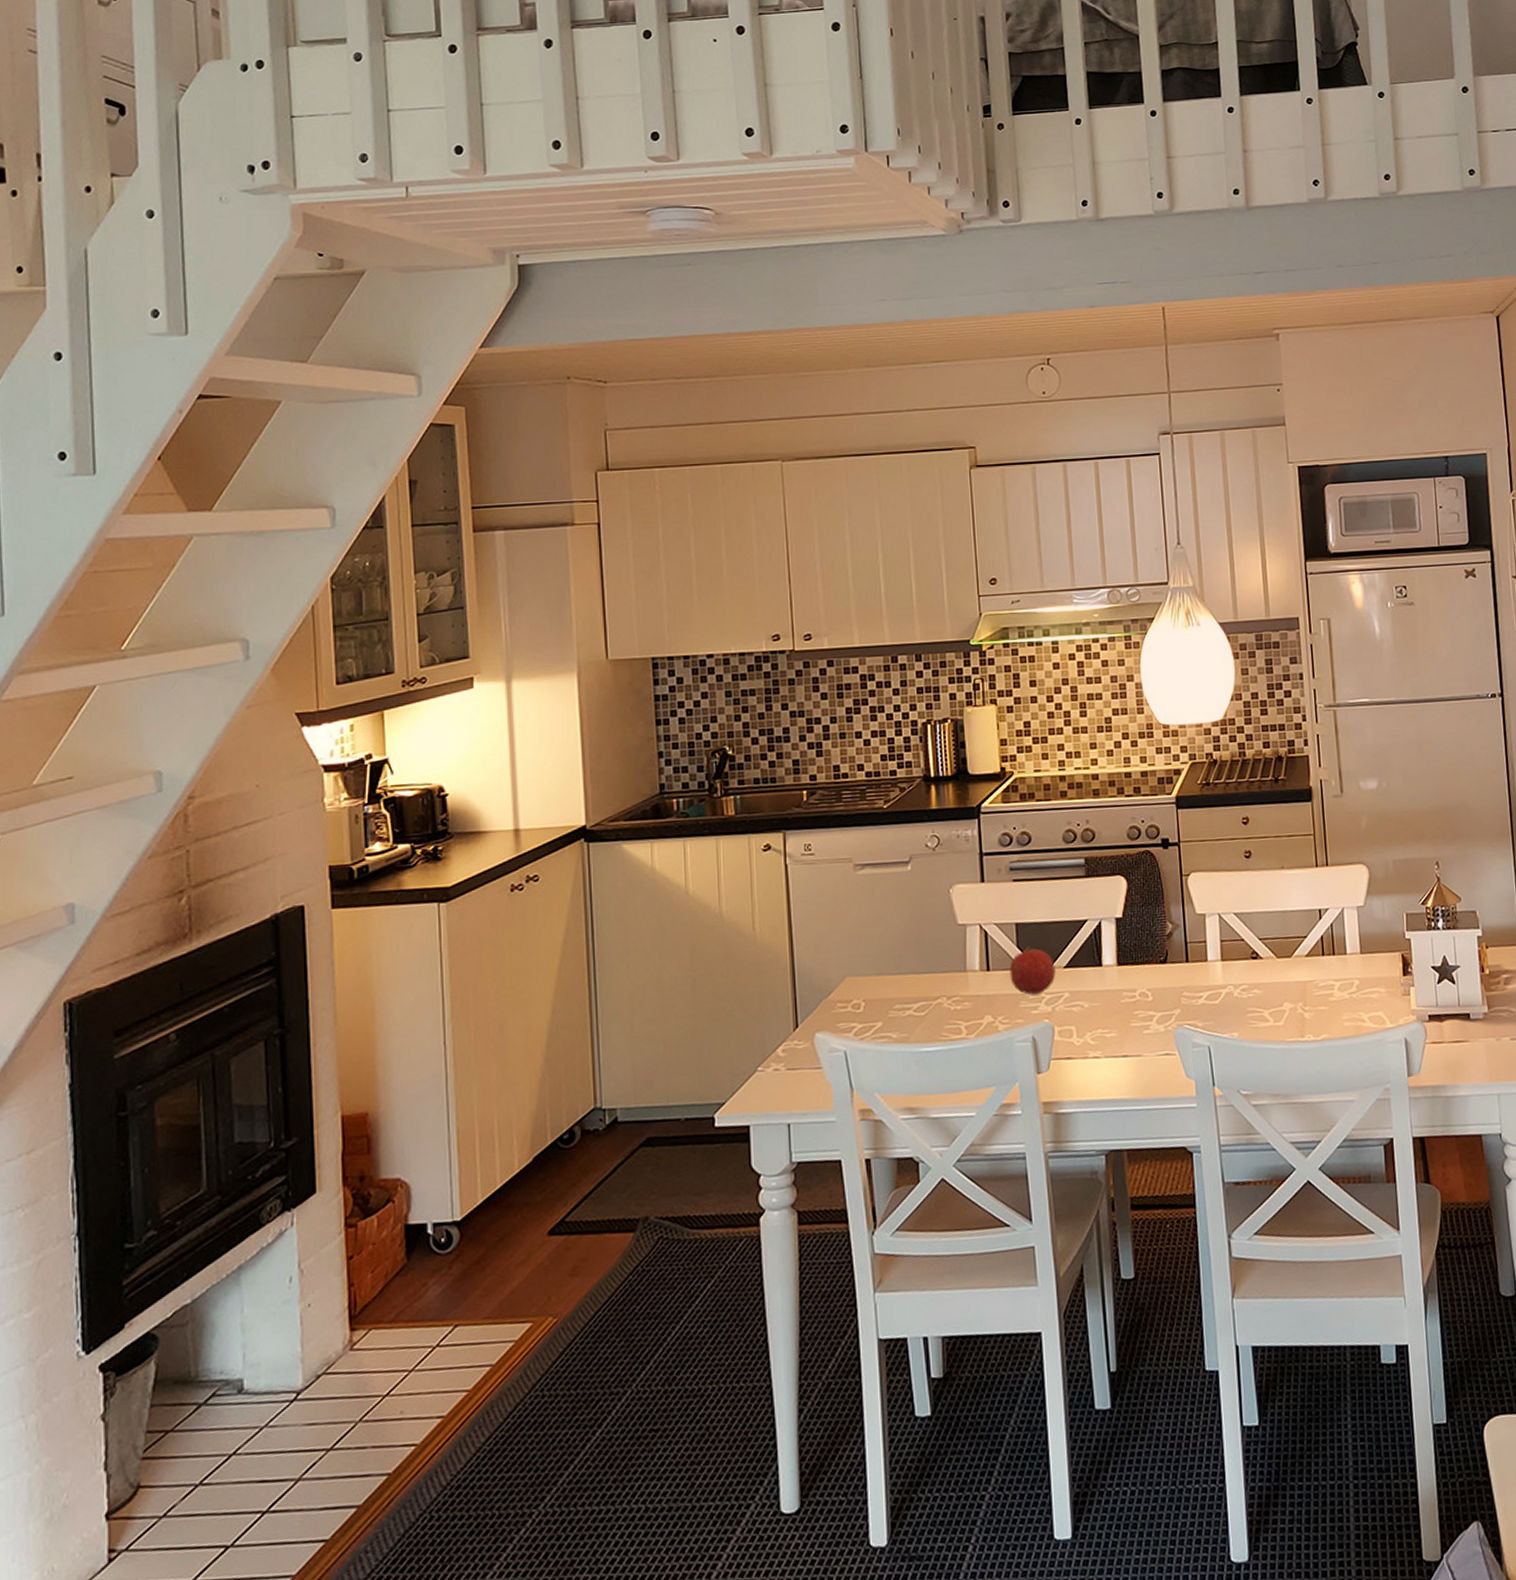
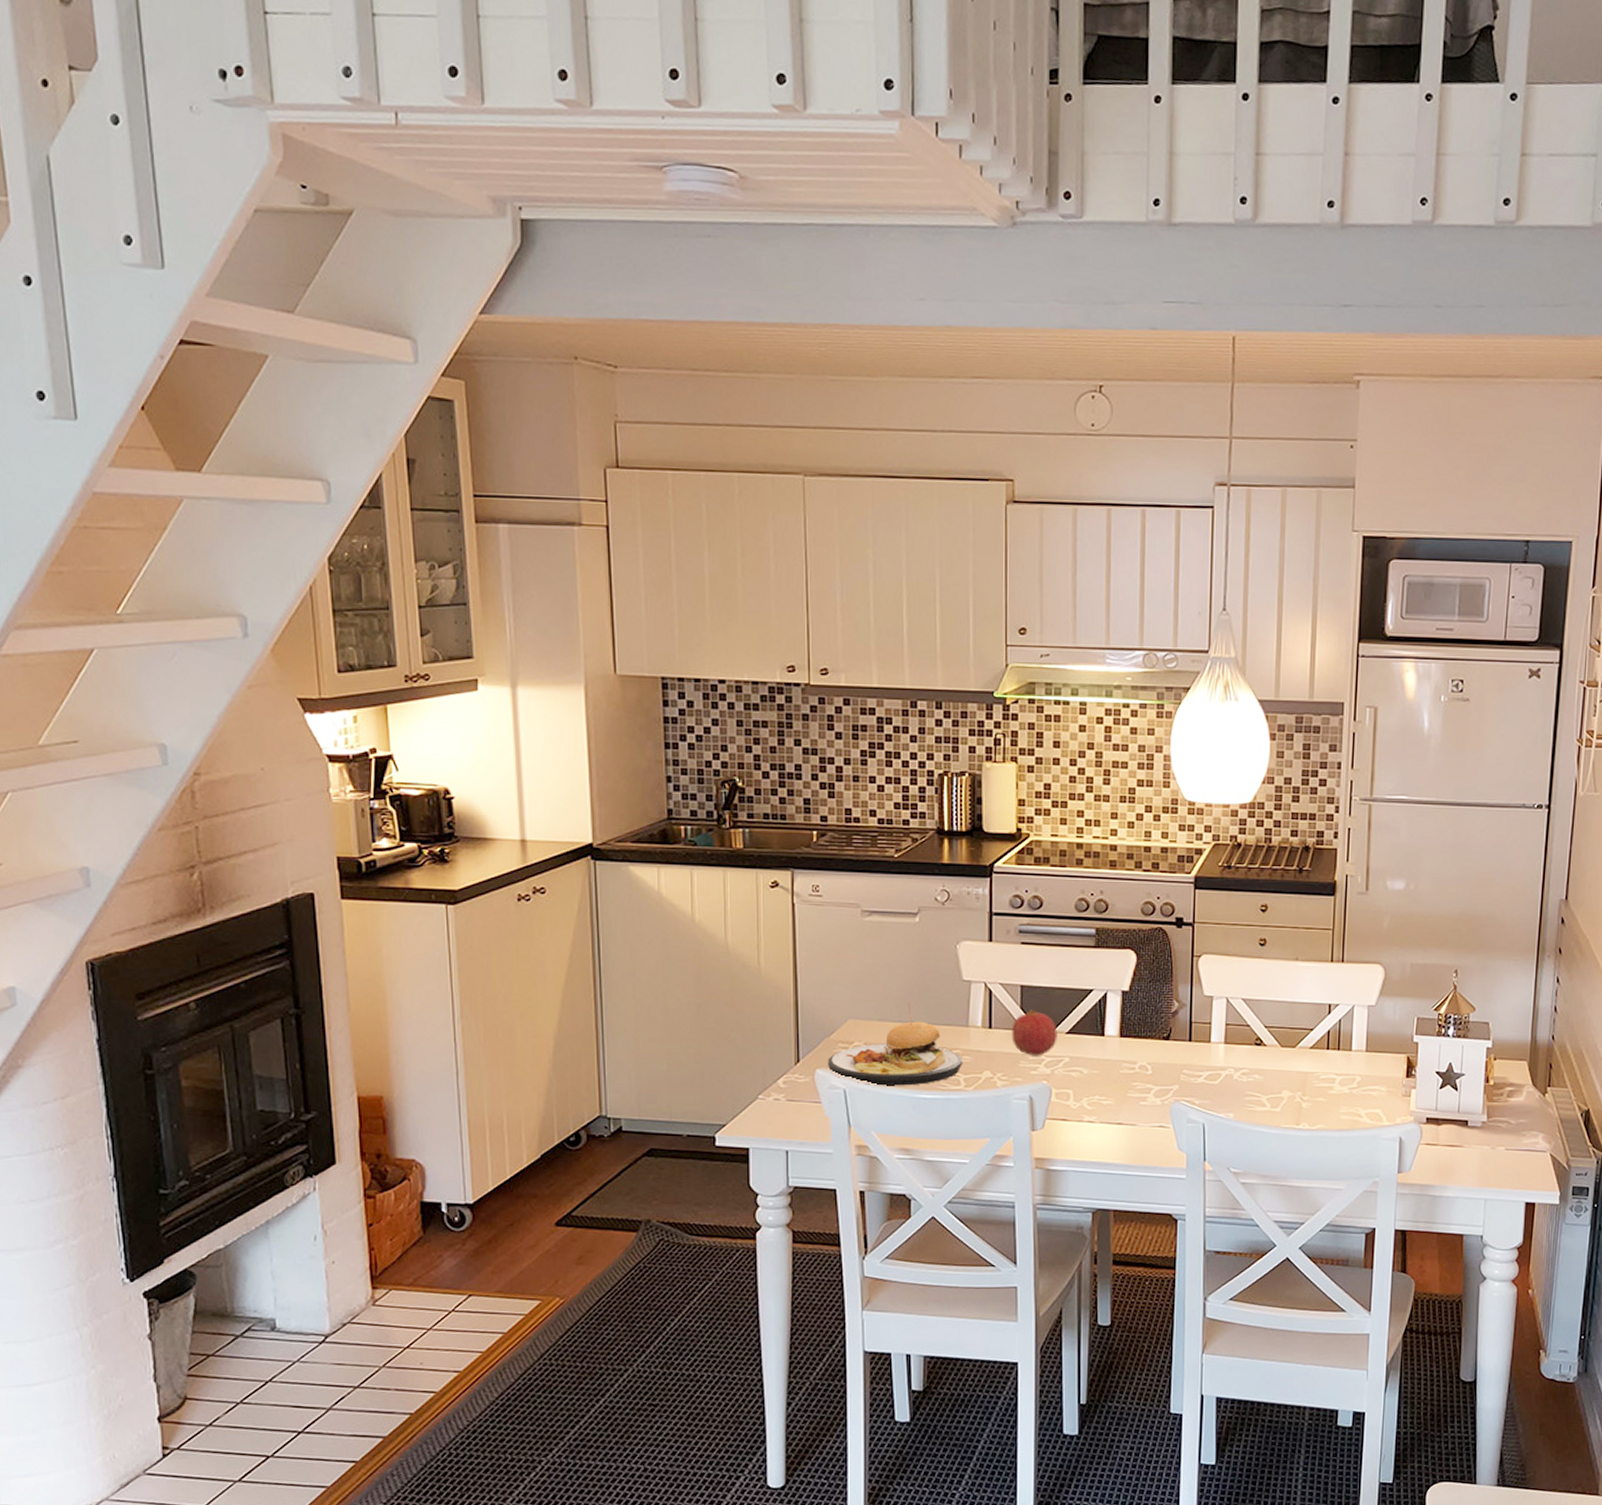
plate: none [827,953,963,1044] -> present [828,1002,962,1086]

